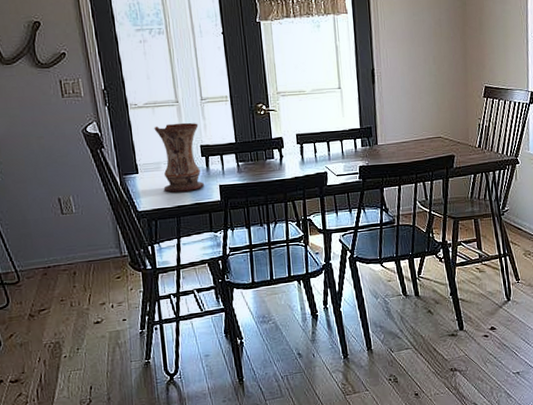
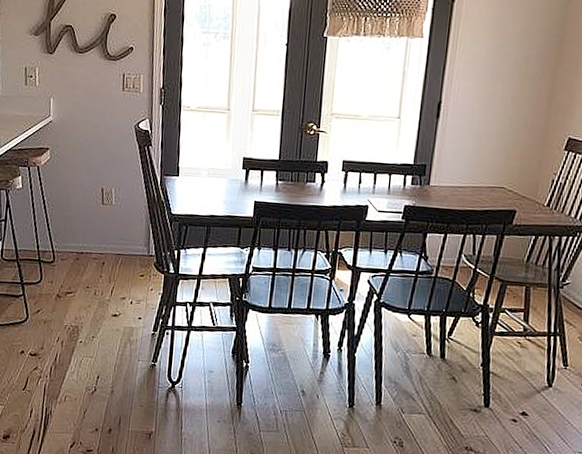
vase: present [154,122,204,193] -> none [200,131,245,203]

